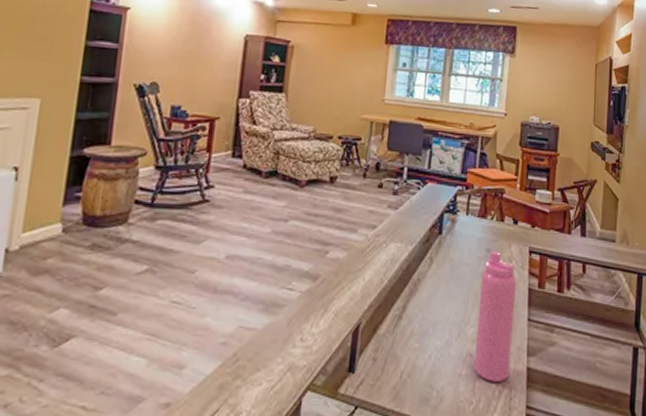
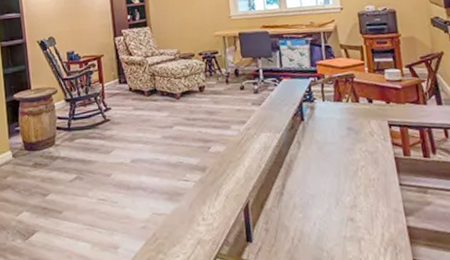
water bottle: present [473,251,516,382] -> none [347,129,391,241]

